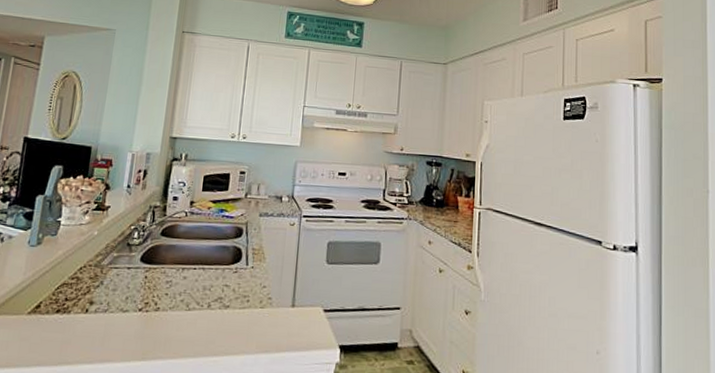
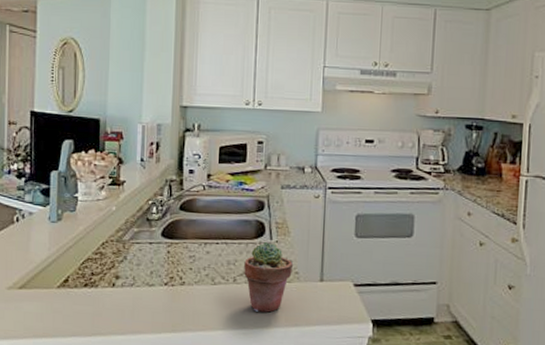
potted succulent: none [218,268,267,339] -> present [244,242,294,313]

